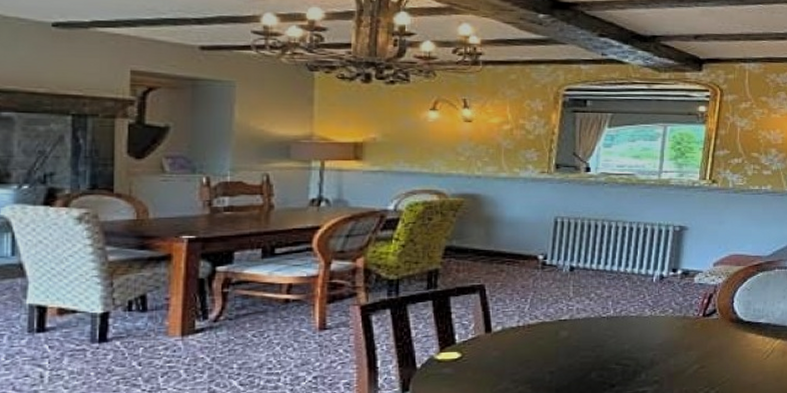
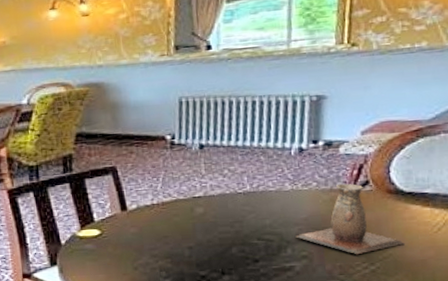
decorative vase: none [650,311,741,380] -> present [296,183,406,255]

